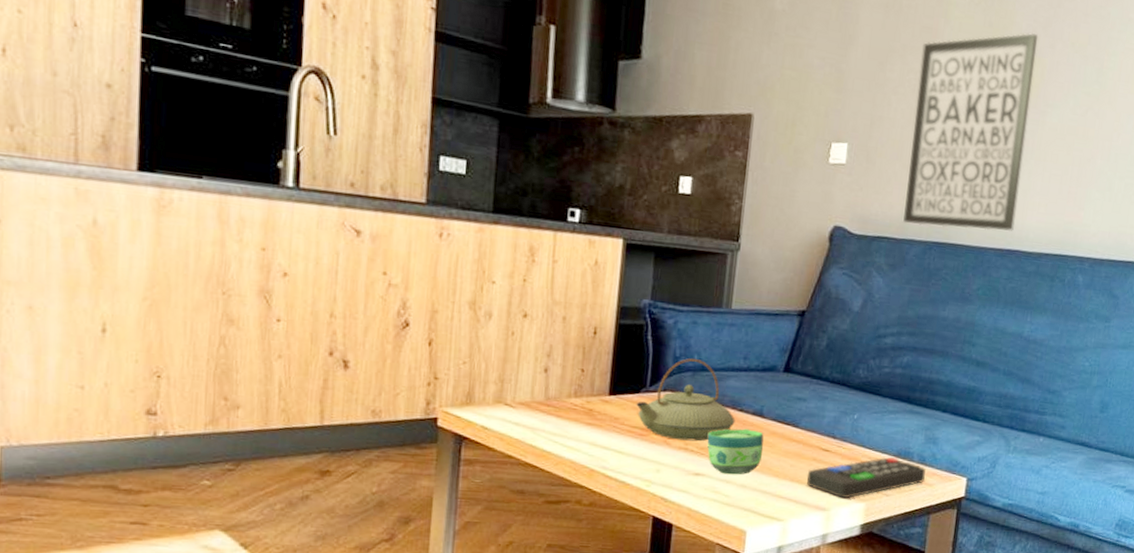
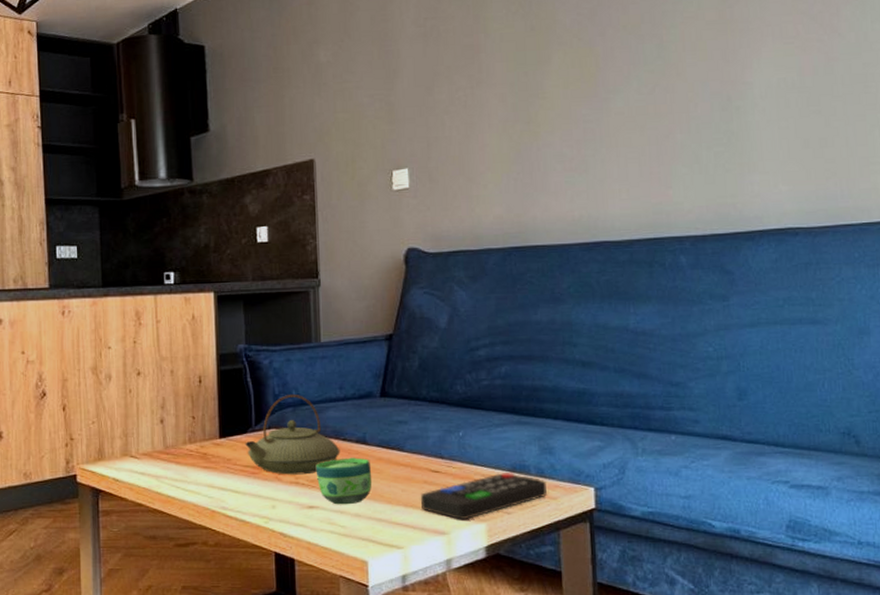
wall art: present [903,33,1039,231] -> none [467,26,596,234]

